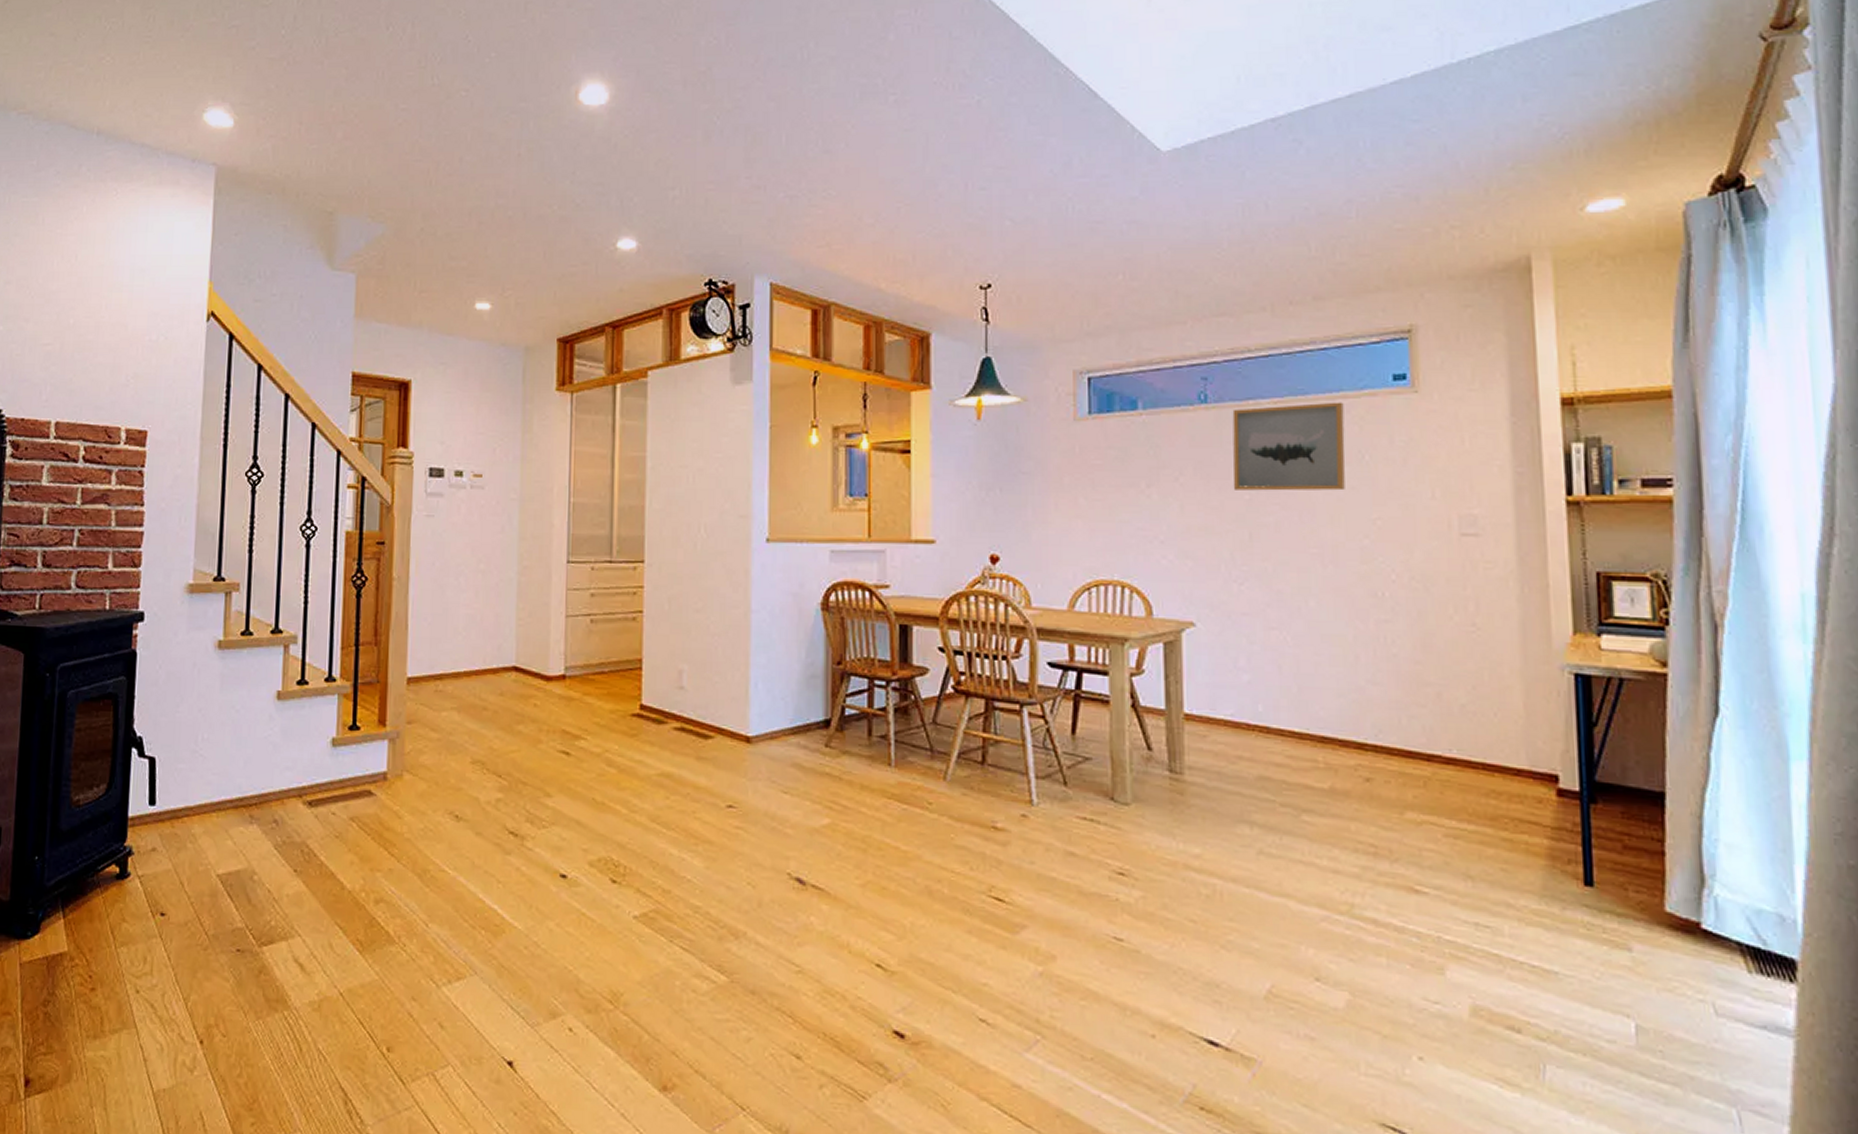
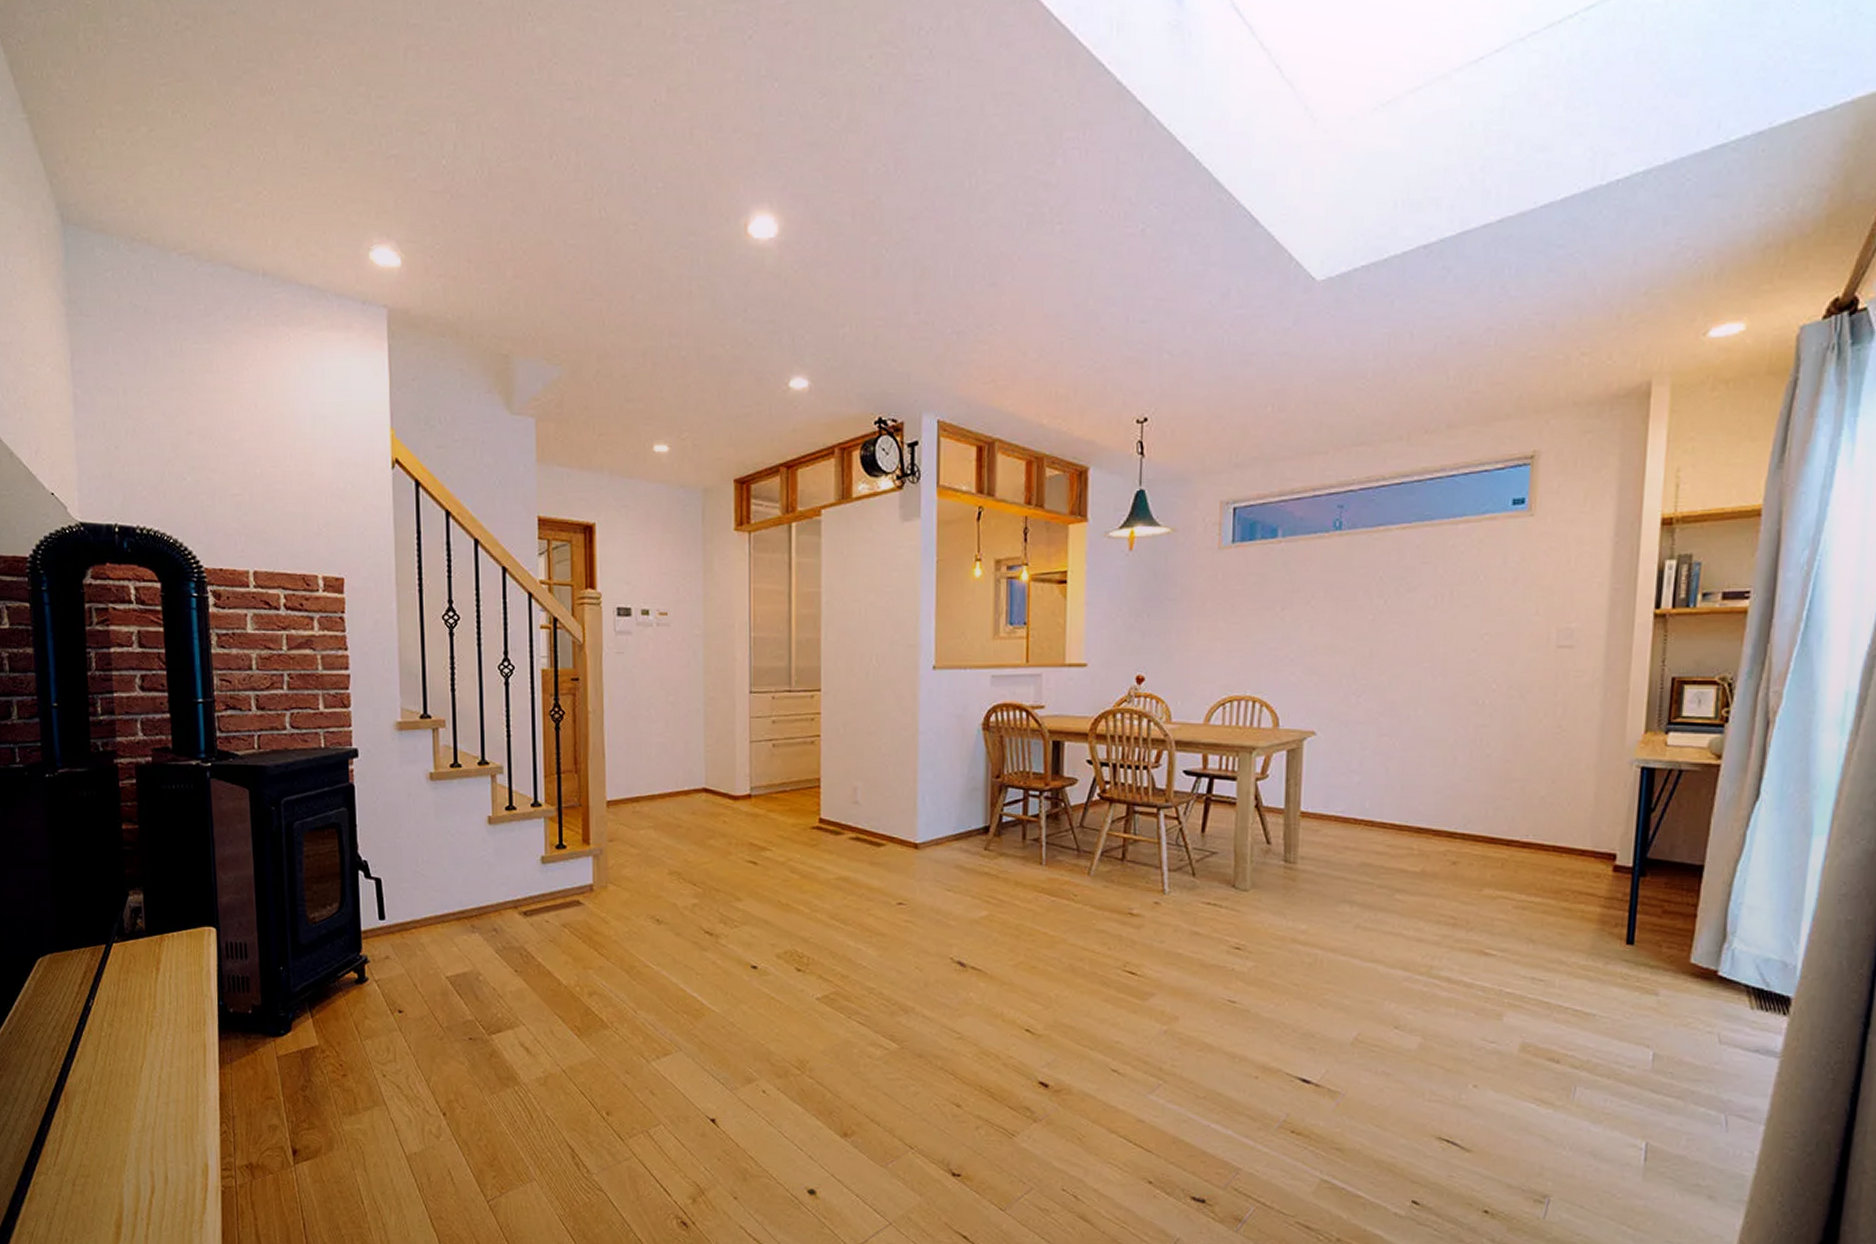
wall art: present [1232,402,1346,491] -> none [1359,526,1466,611]

